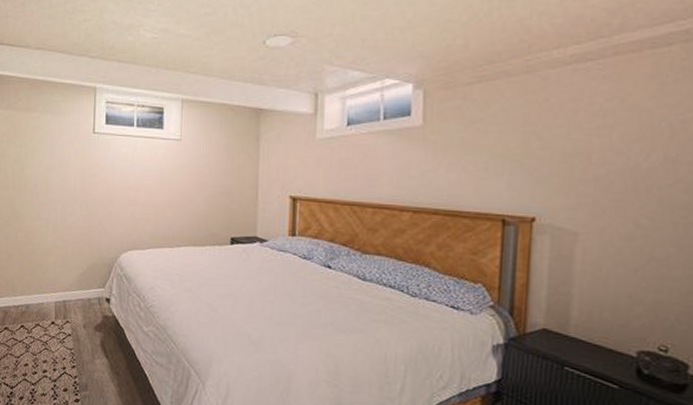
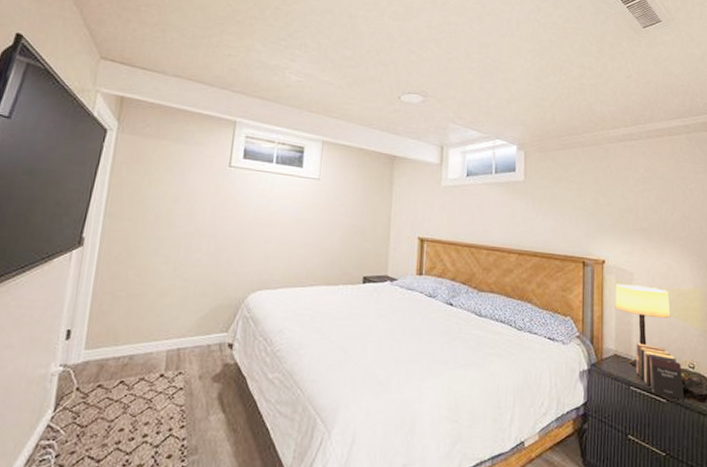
table lamp: none [547,246,635,346] -> present [615,284,671,368]
books: none [574,317,649,389] -> present [636,343,685,400]

